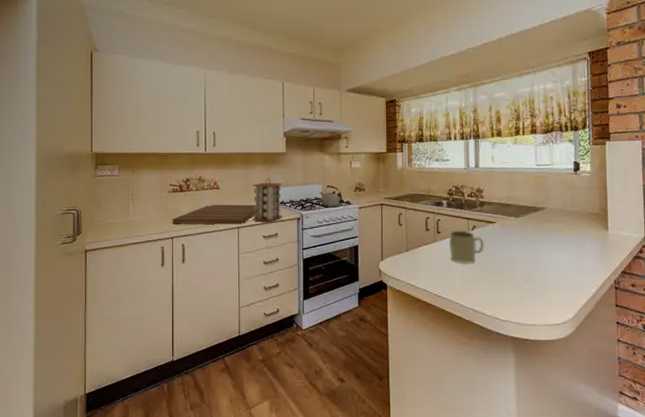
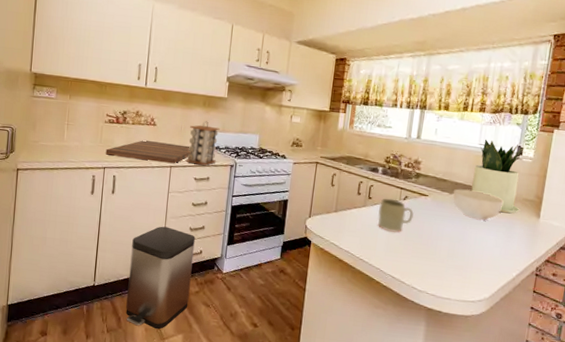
pedal bin: none [207,289,271,398] -> present [126,226,195,329]
kettle: present [319,185,342,208] -> none [255,137,279,159]
bowl: none [519,210,570,240] -> present [453,188,504,221]
planter: none [536,159,587,230] -> present [471,139,523,214]

